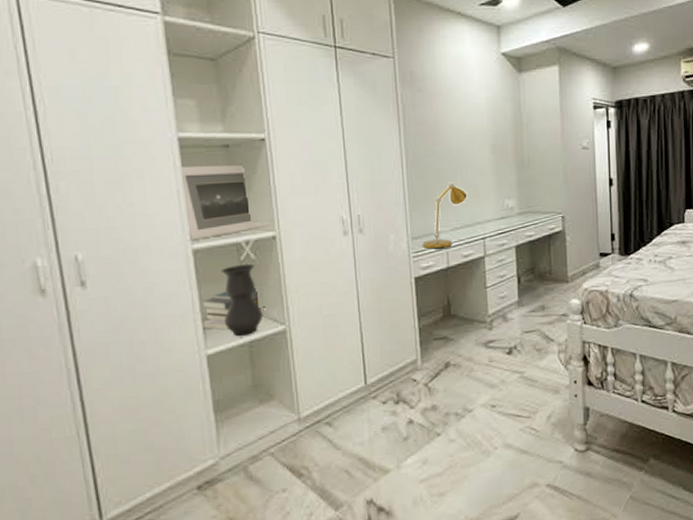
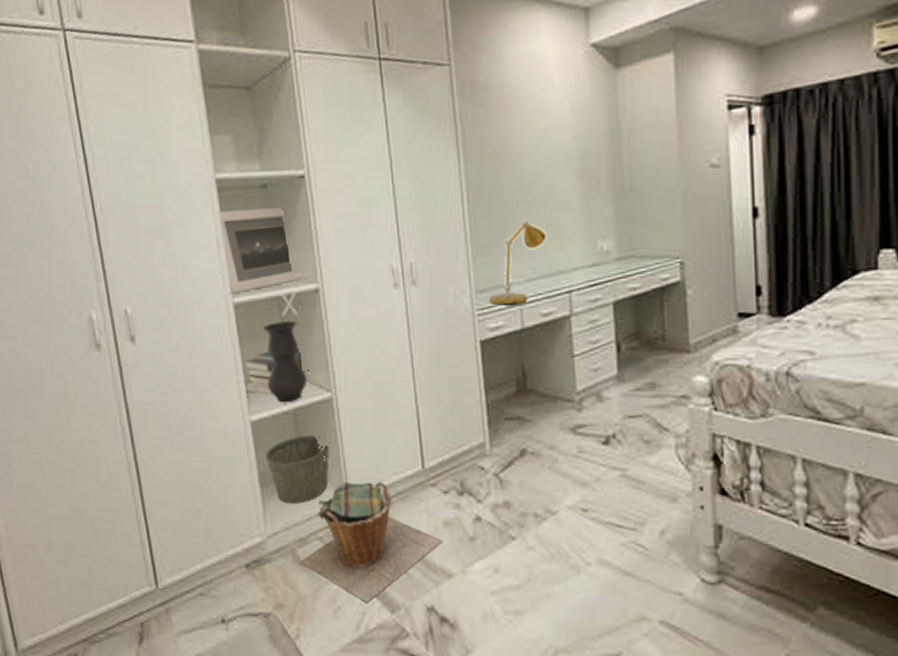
basket: none [219,363,282,426] -> present [264,435,329,504]
laundry basket: none [253,399,381,505] -> present [301,482,443,603]

